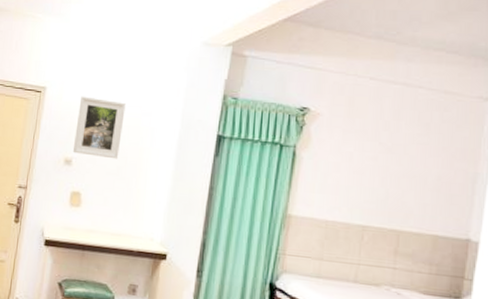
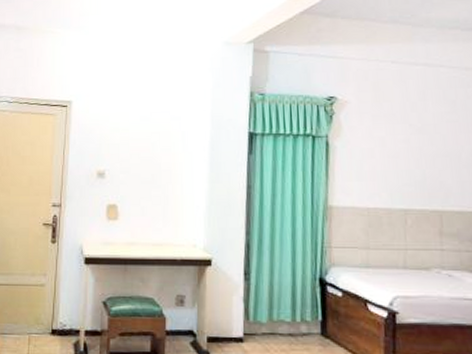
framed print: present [72,96,126,159] -> none [104,106,154,167]

